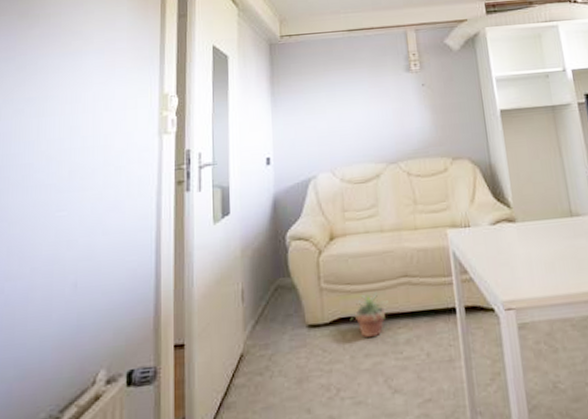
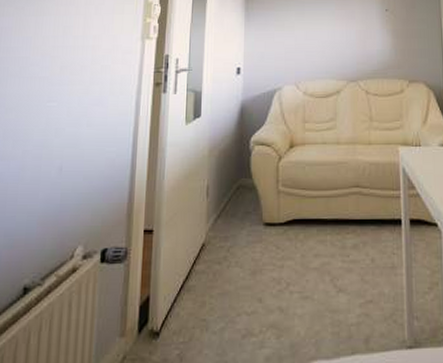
potted plant: present [351,292,388,337] -> none [304,199,339,239]

